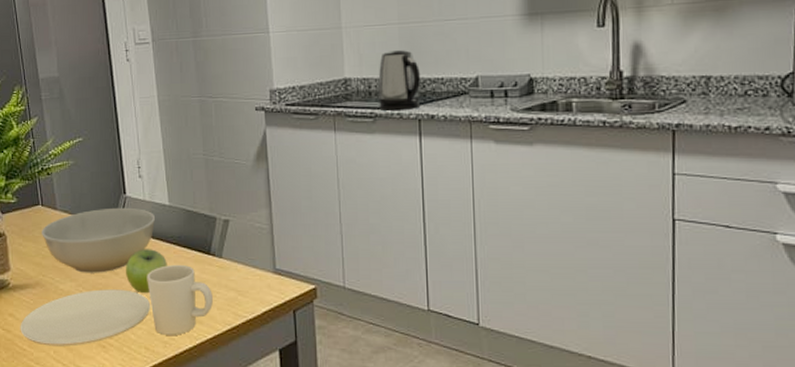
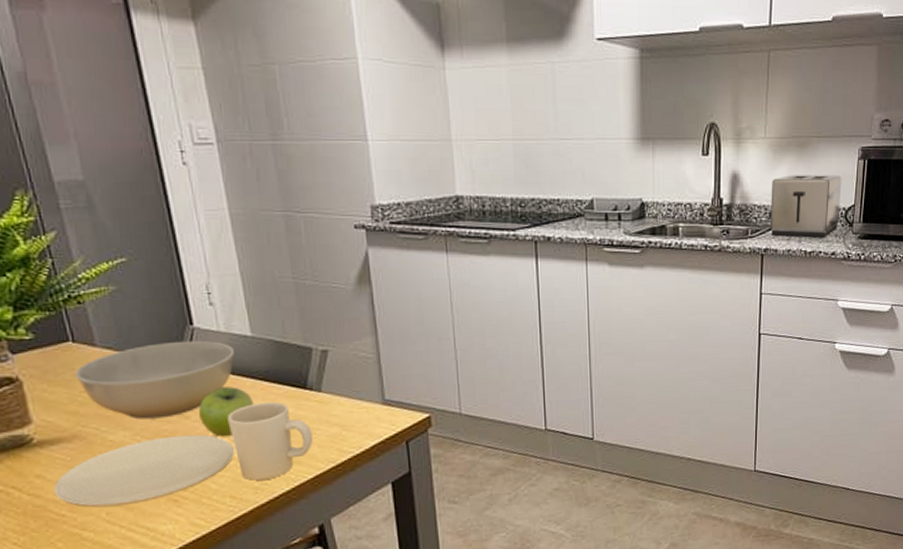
kettle: present [378,49,421,112] -> none [492,167,537,233]
toaster: none [679,39,775,112] -> present [768,175,842,239]

